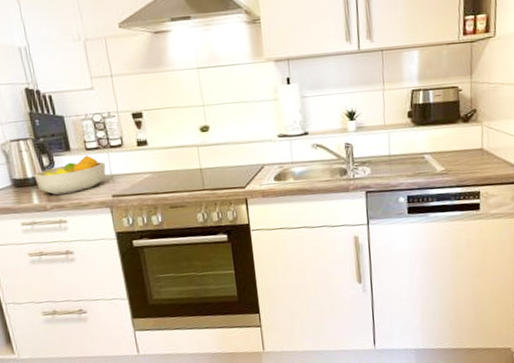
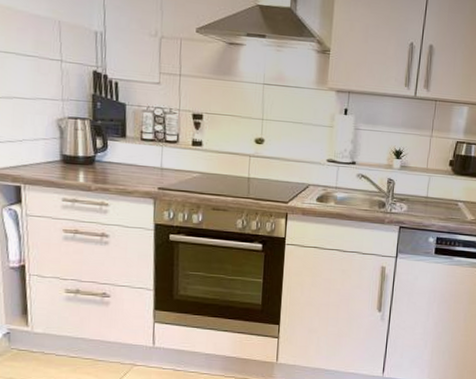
fruit bowl: present [34,155,107,195] -> none [85,144,157,179]

